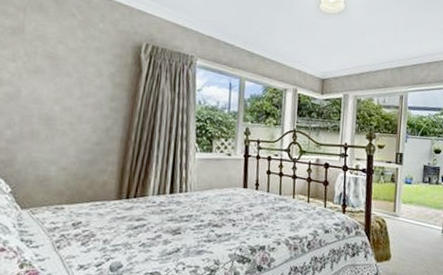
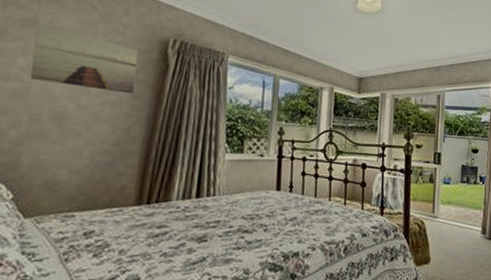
wall art: none [20,33,114,97] -> present [30,25,139,94]

